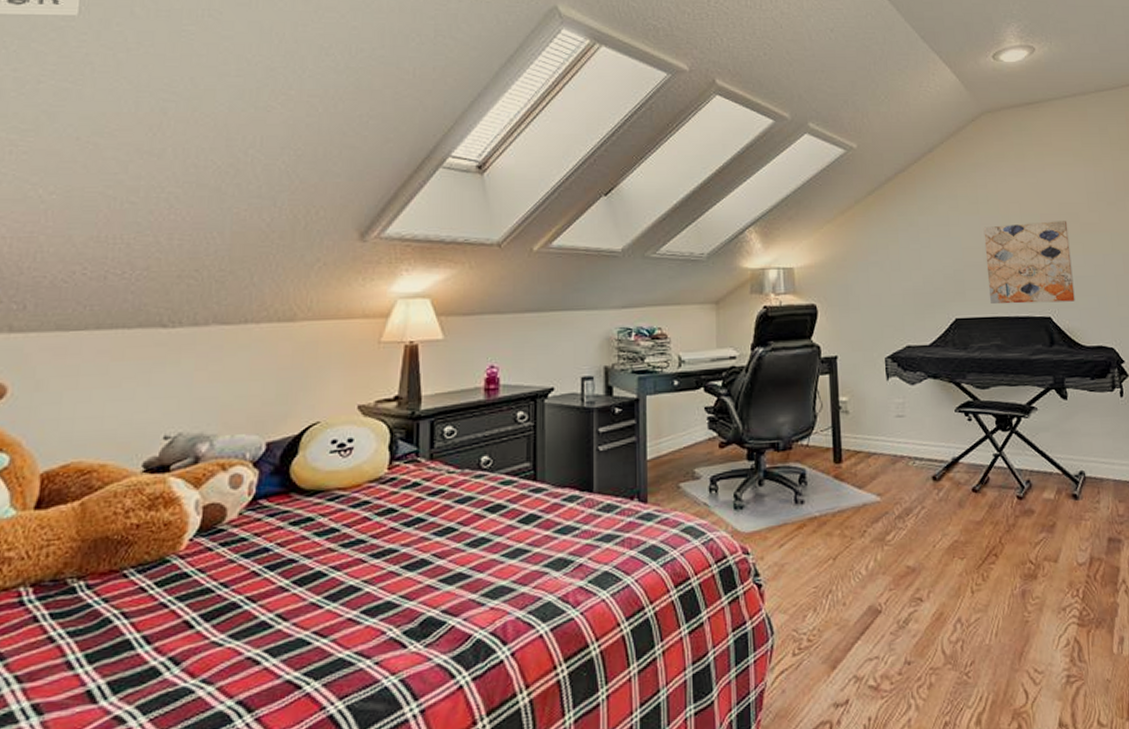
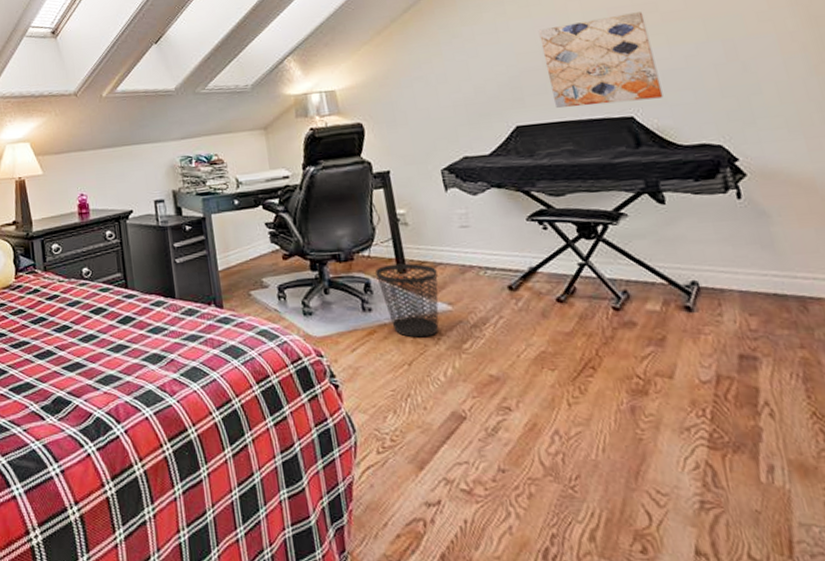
wastebasket: none [812,452,871,531] -> present [375,263,439,338]

